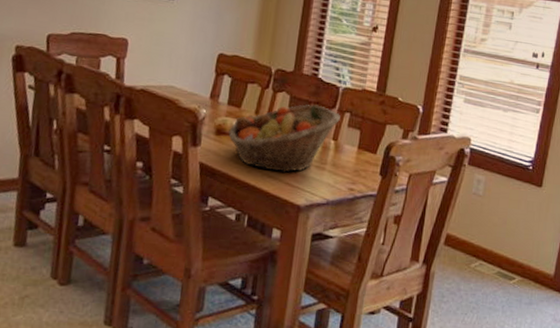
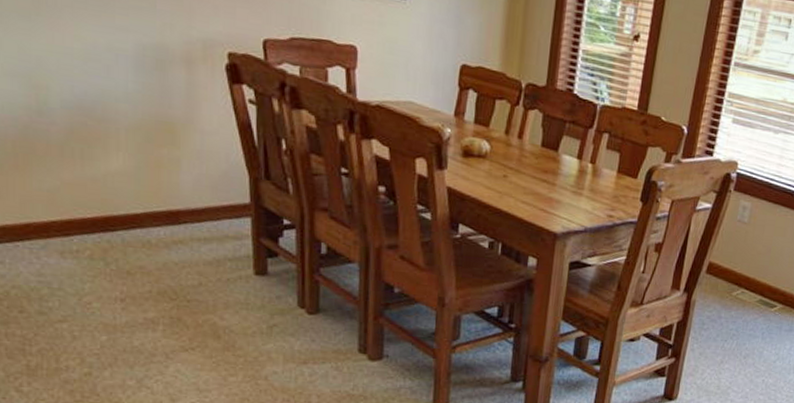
fruit basket: present [228,104,340,173] -> none [477,124,598,198]

